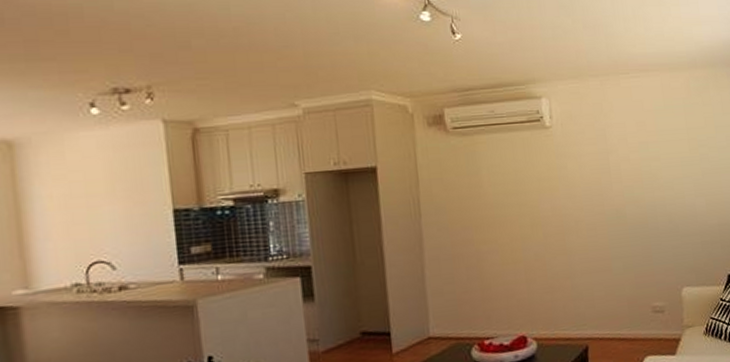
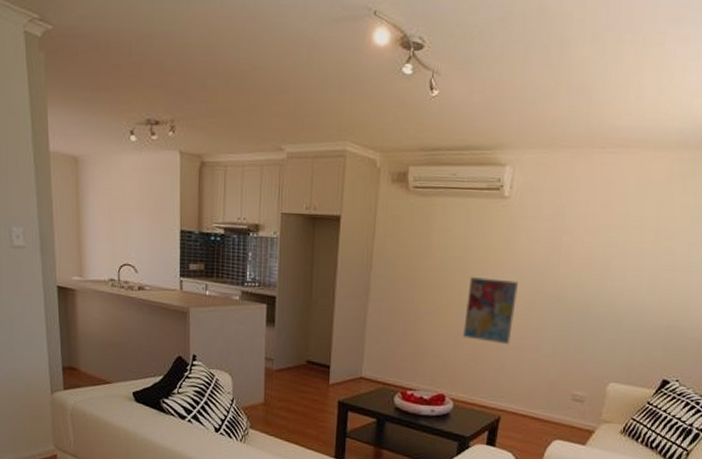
wall art: none [528,206,581,272] -> present [463,277,518,345]

